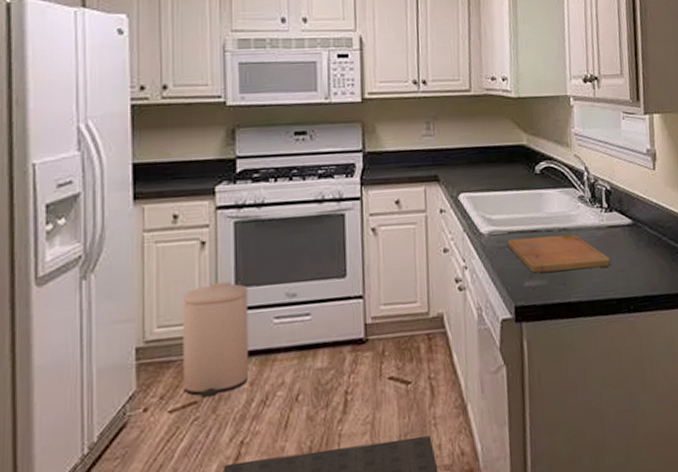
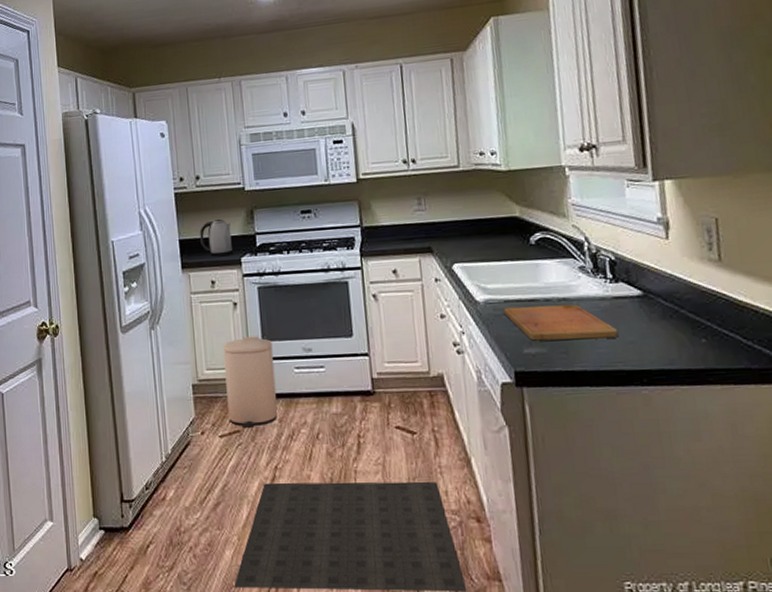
kettle: none [162,139,204,185] -> present [199,219,233,257]

